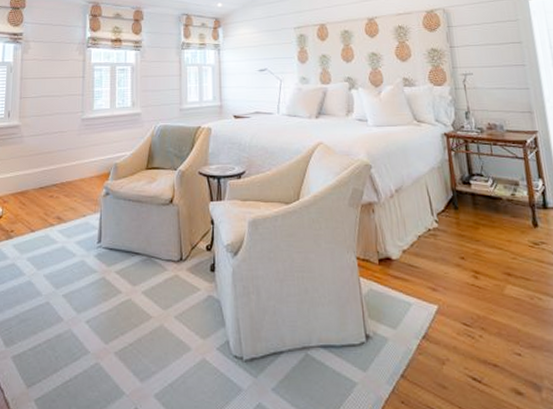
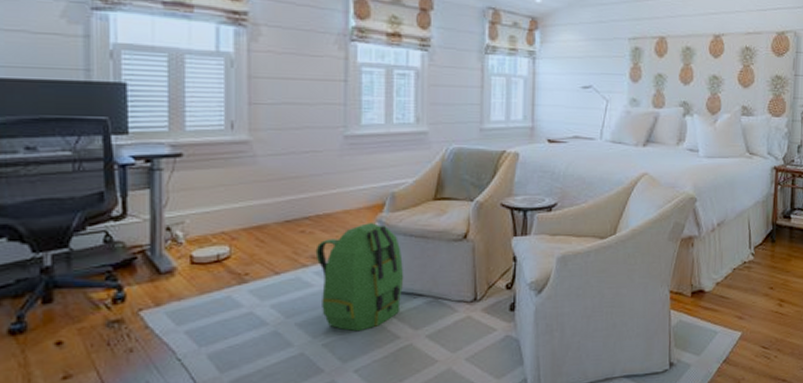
backpack: none [60,188,125,285] -> present [315,222,404,332]

